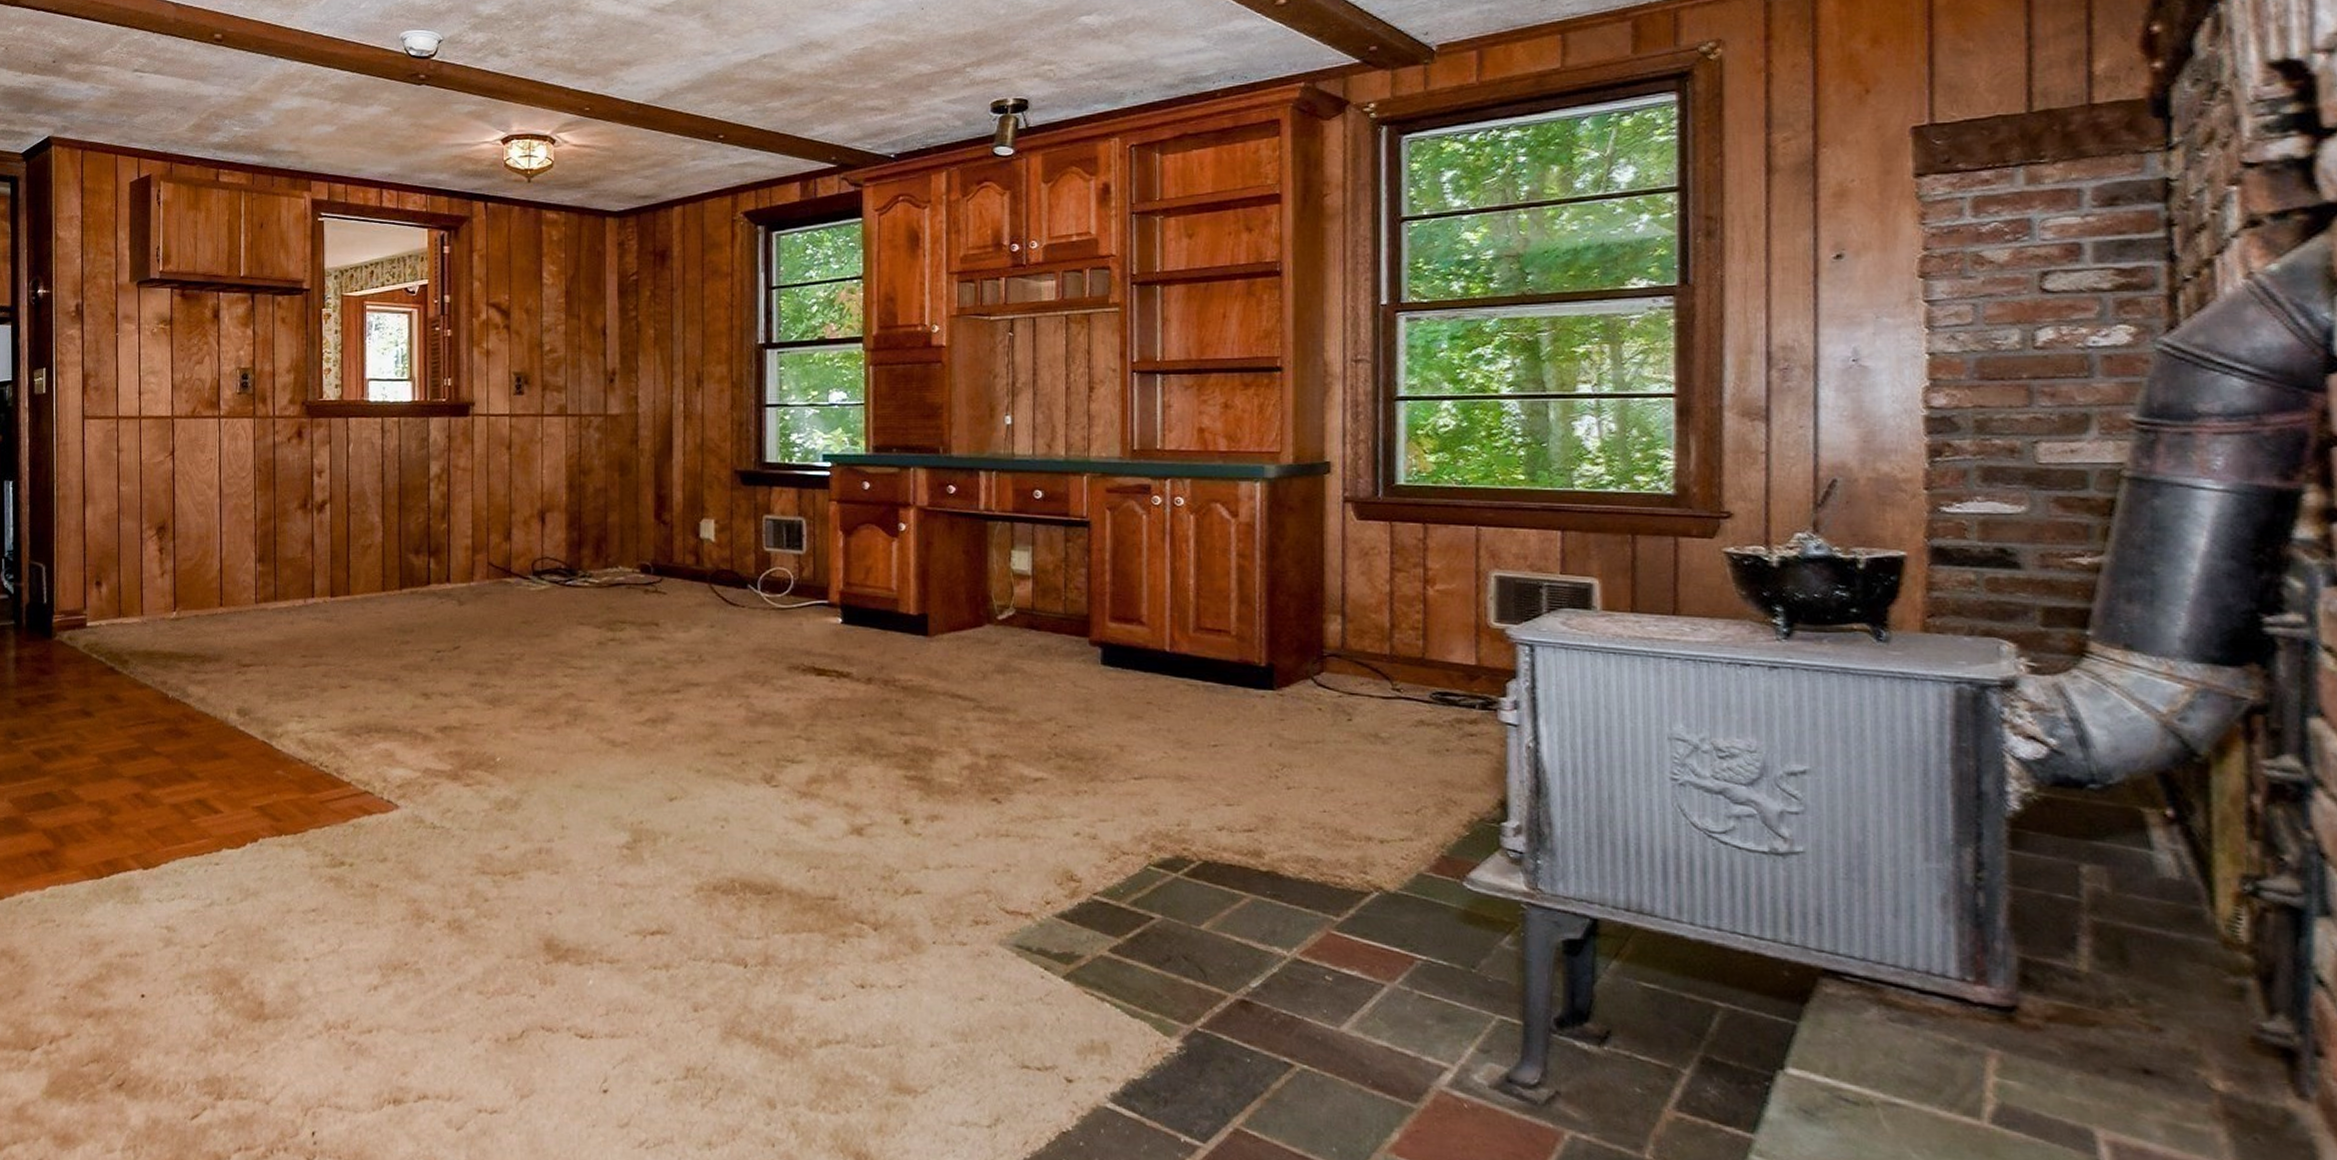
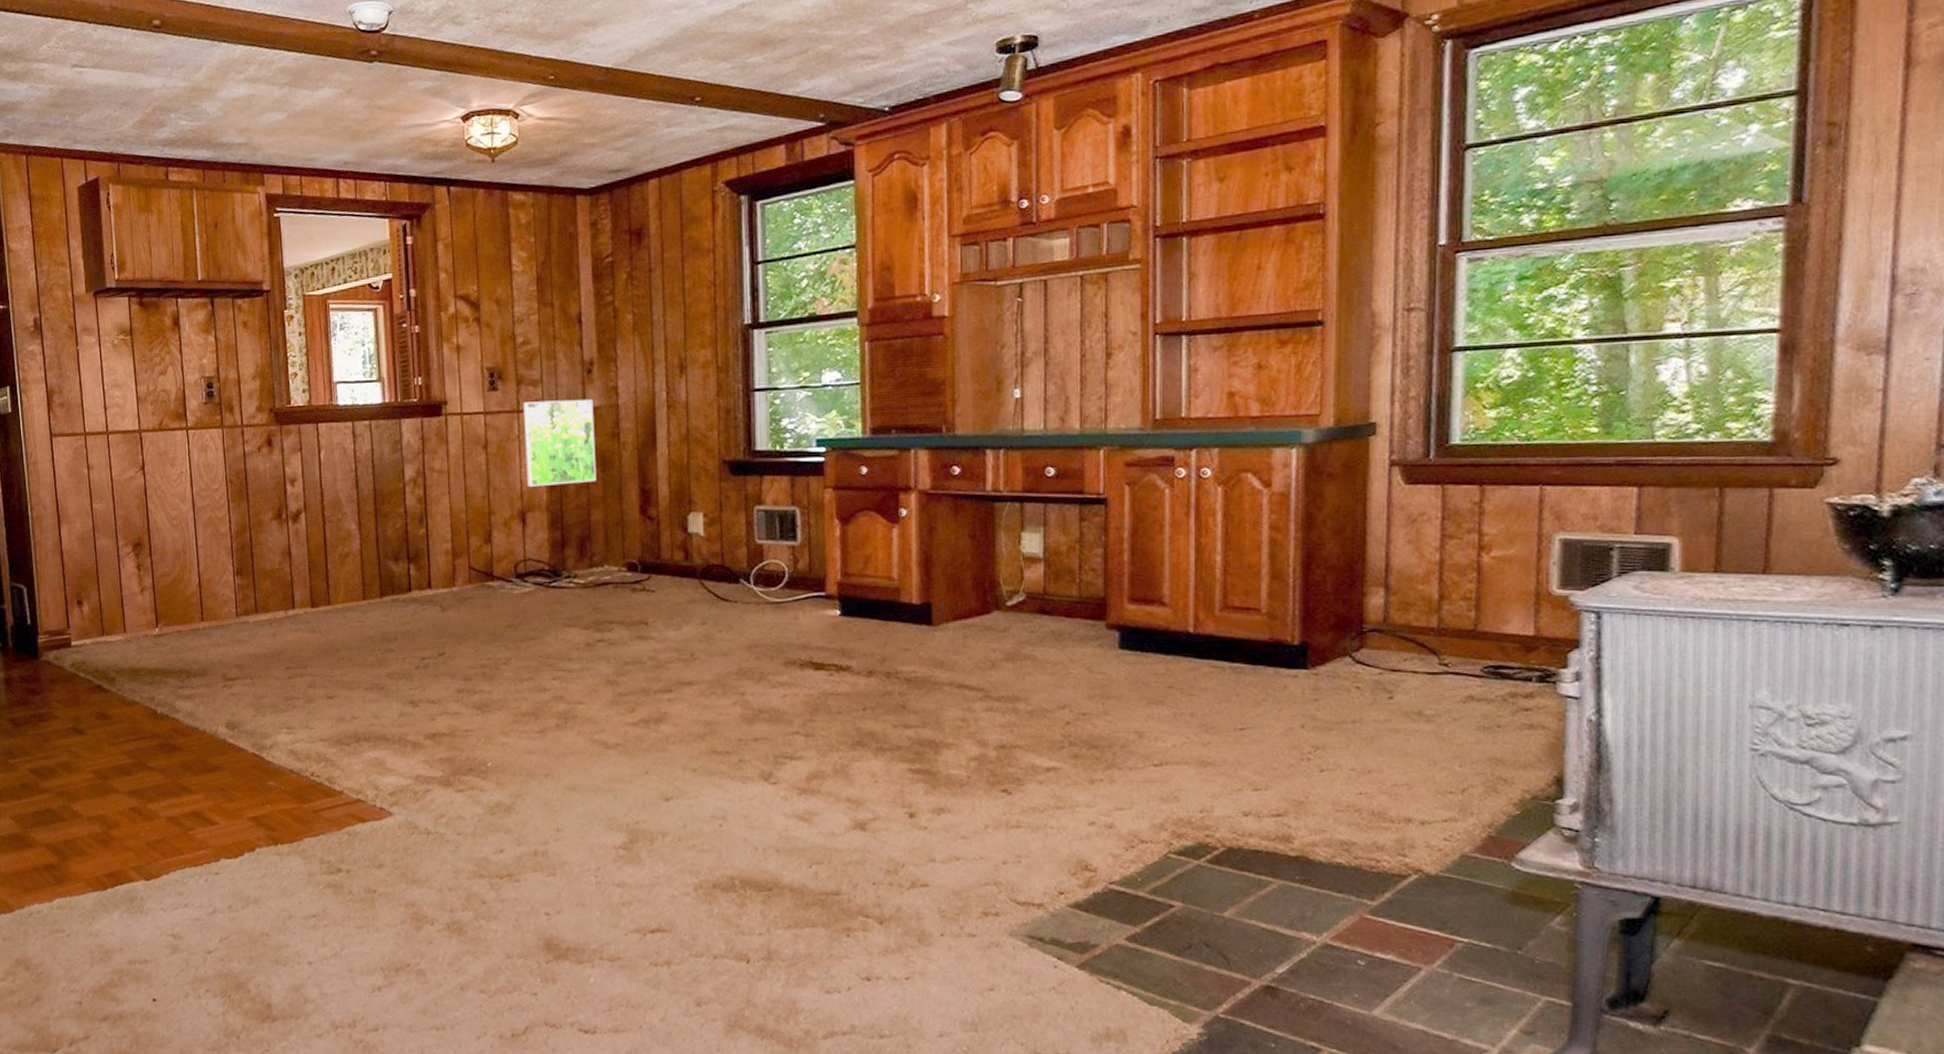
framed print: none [547,406,615,487] -> present [523,399,597,487]

